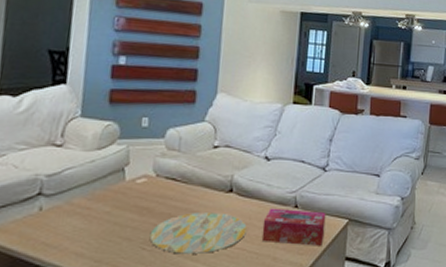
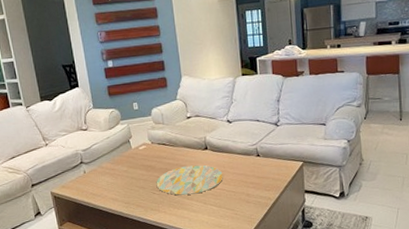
tissue box: present [261,208,326,246] -> none [234,157,285,184]

